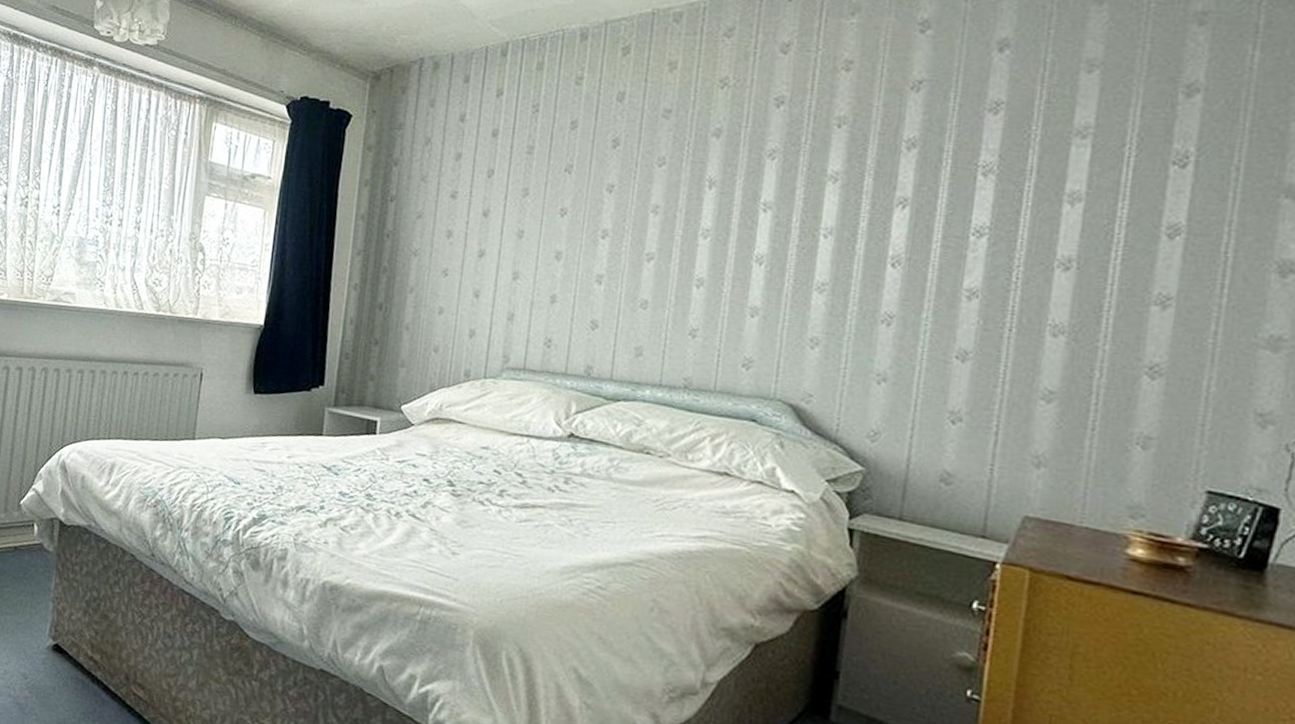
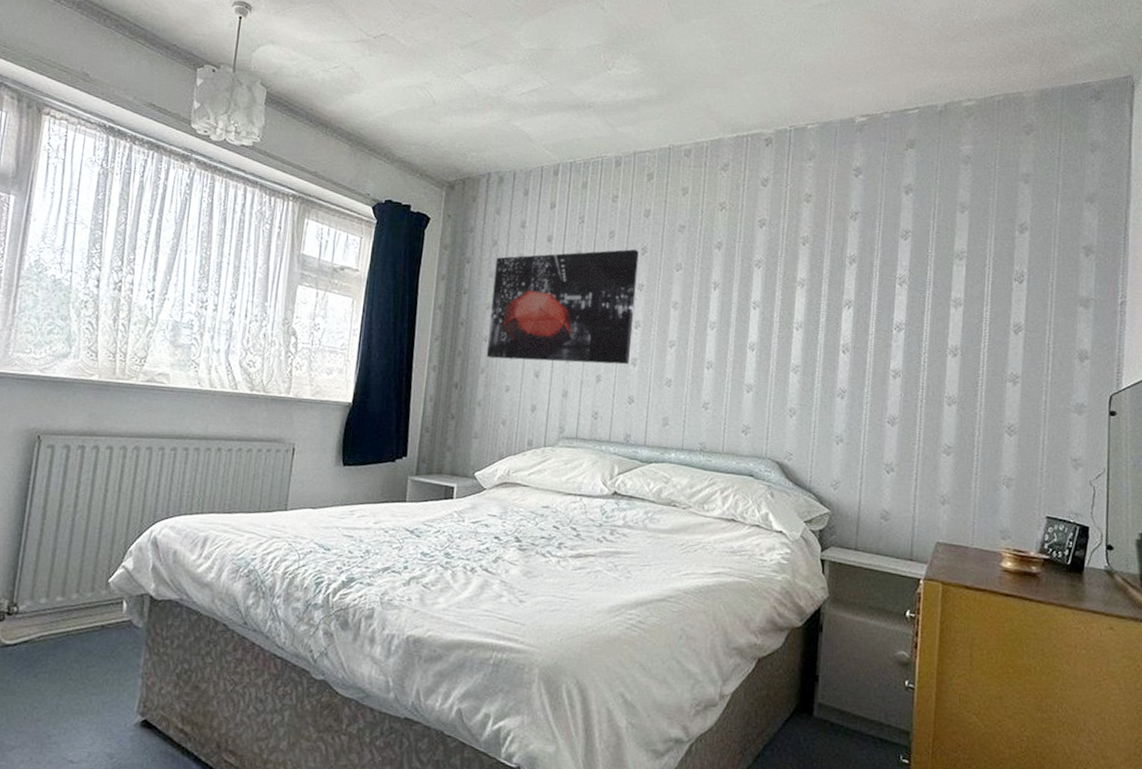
wall art: none [416,142,609,283] -> present [486,249,639,365]

